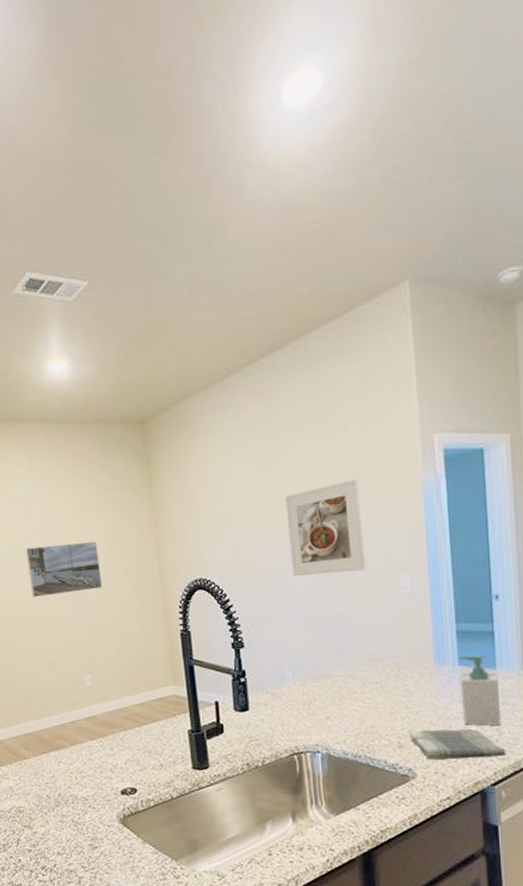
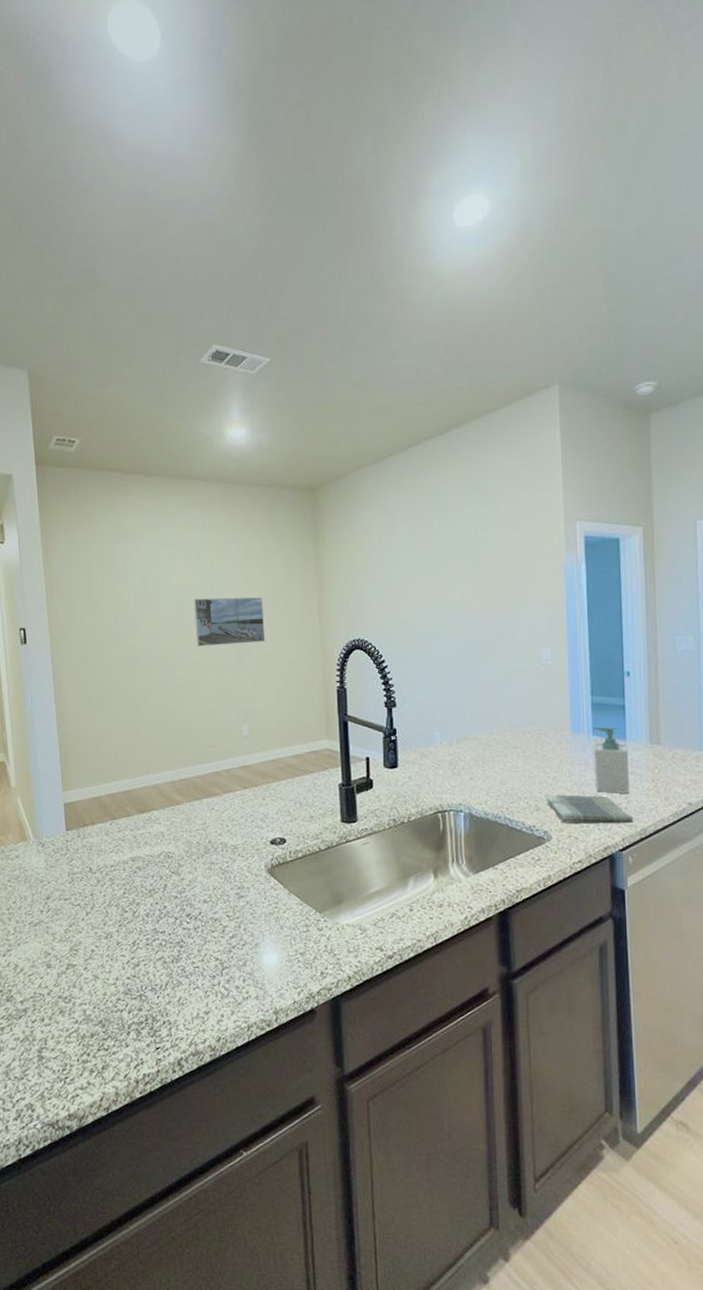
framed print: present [285,479,365,576] -> none [440,557,511,643]

